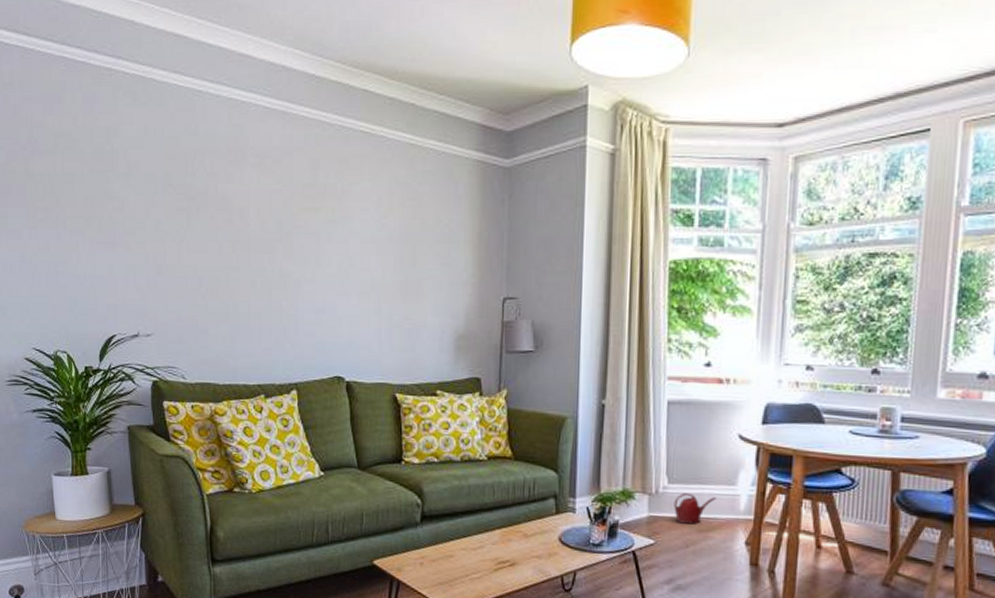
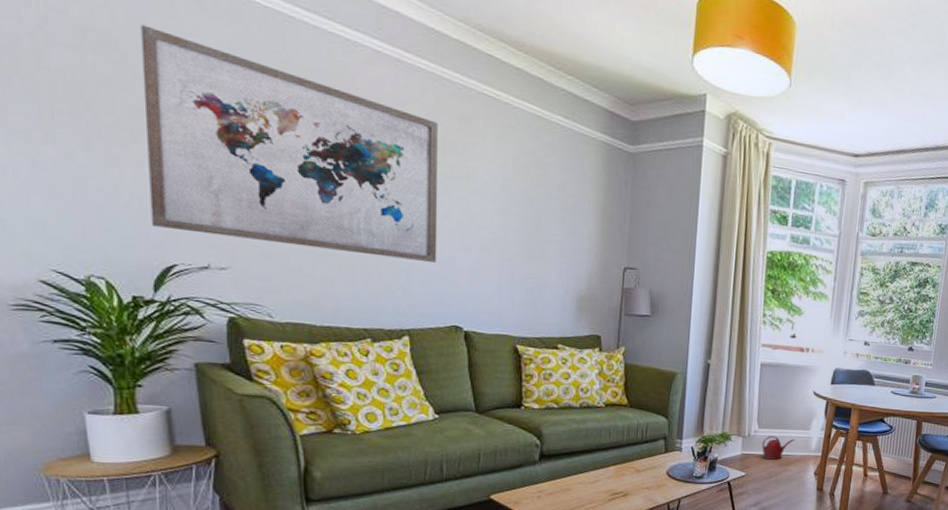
wall art: none [92,123,321,311] -> present [140,24,438,263]

